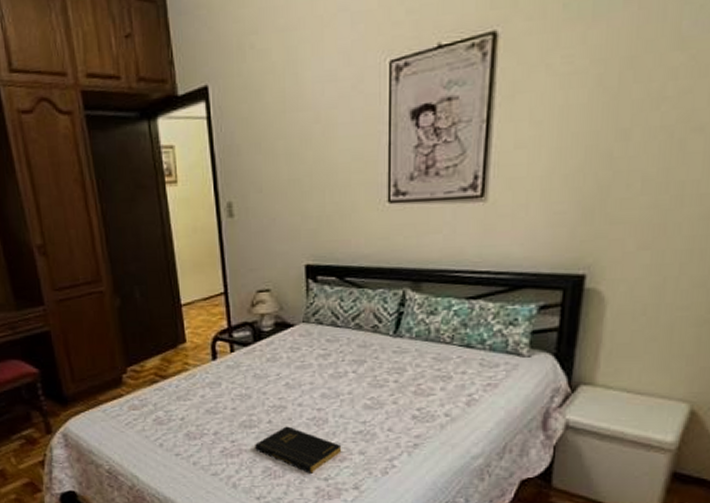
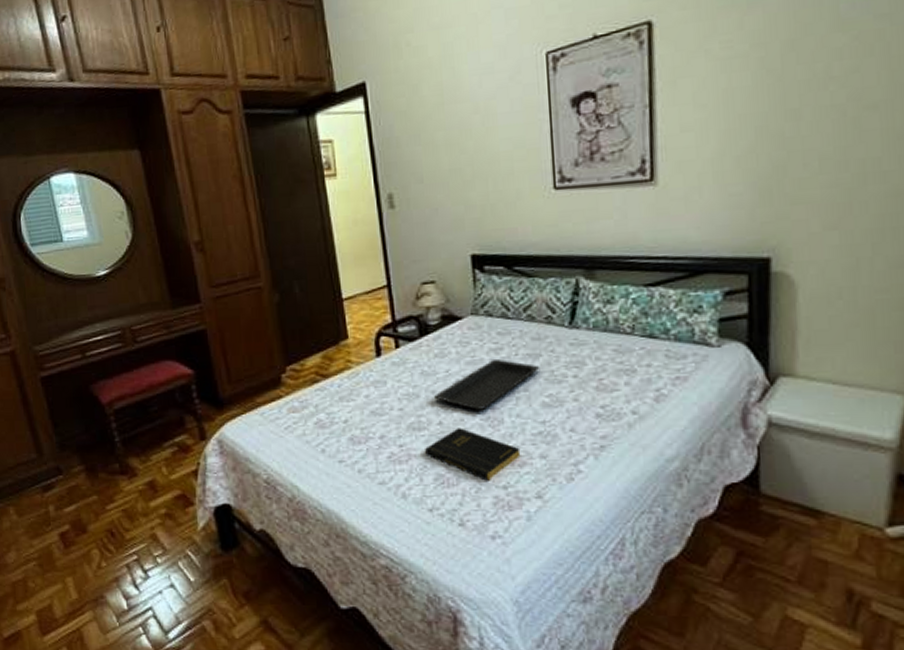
serving tray: none [265,365,364,410] -> present [434,360,540,410]

